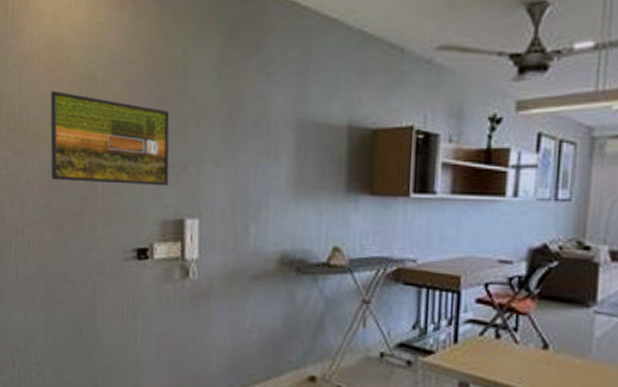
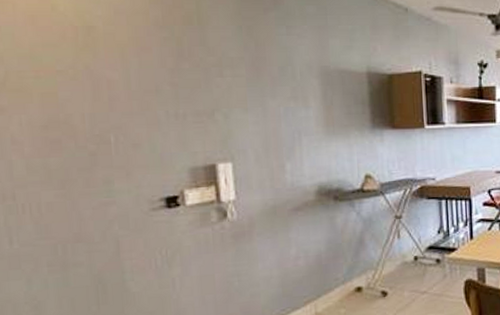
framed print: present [50,90,170,185] -> none [35,41,195,136]

